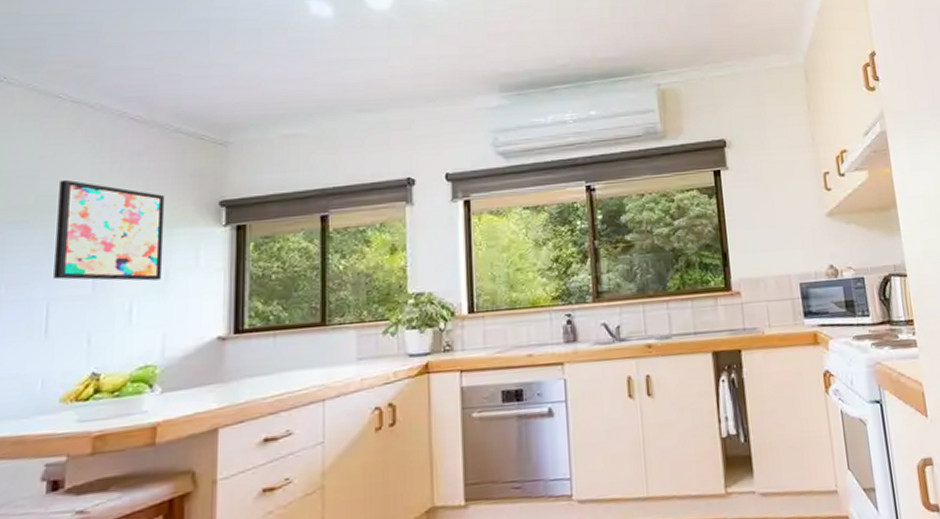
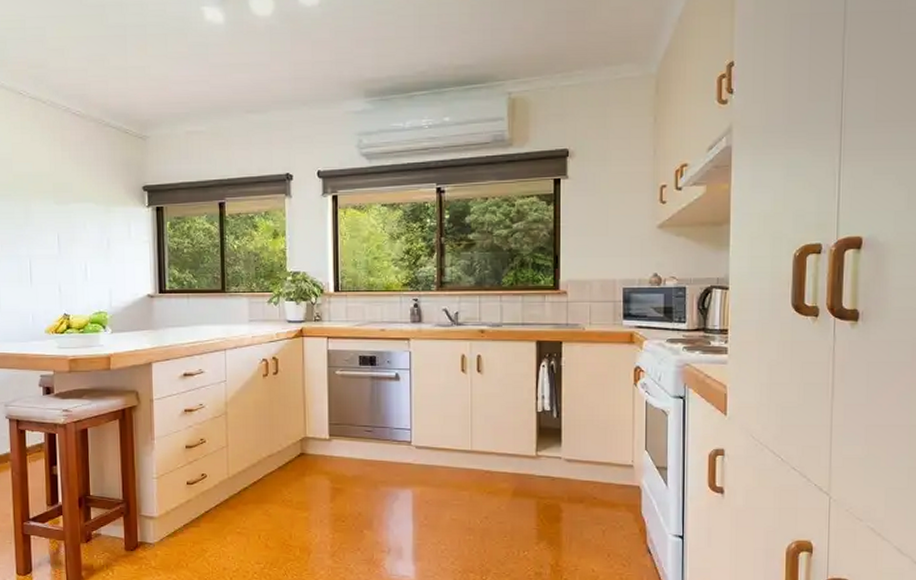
wall art: present [54,179,165,281] -> none [28,163,106,247]

